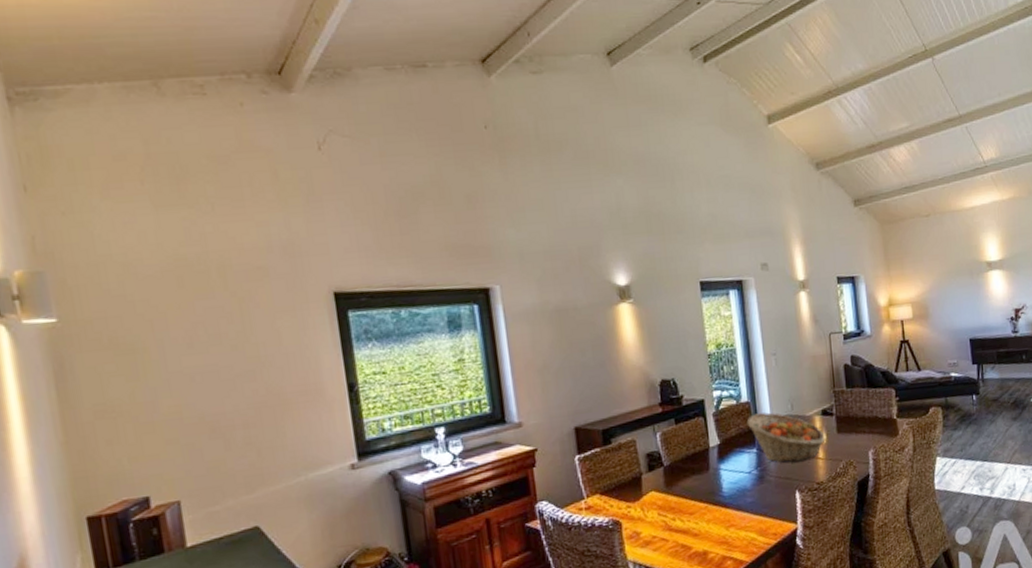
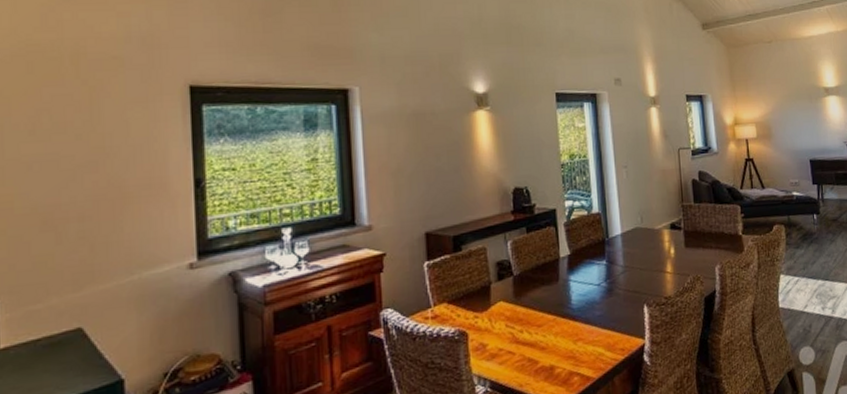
fruit basket: present [746,412,826,463] -> none [597,224,674,276]

